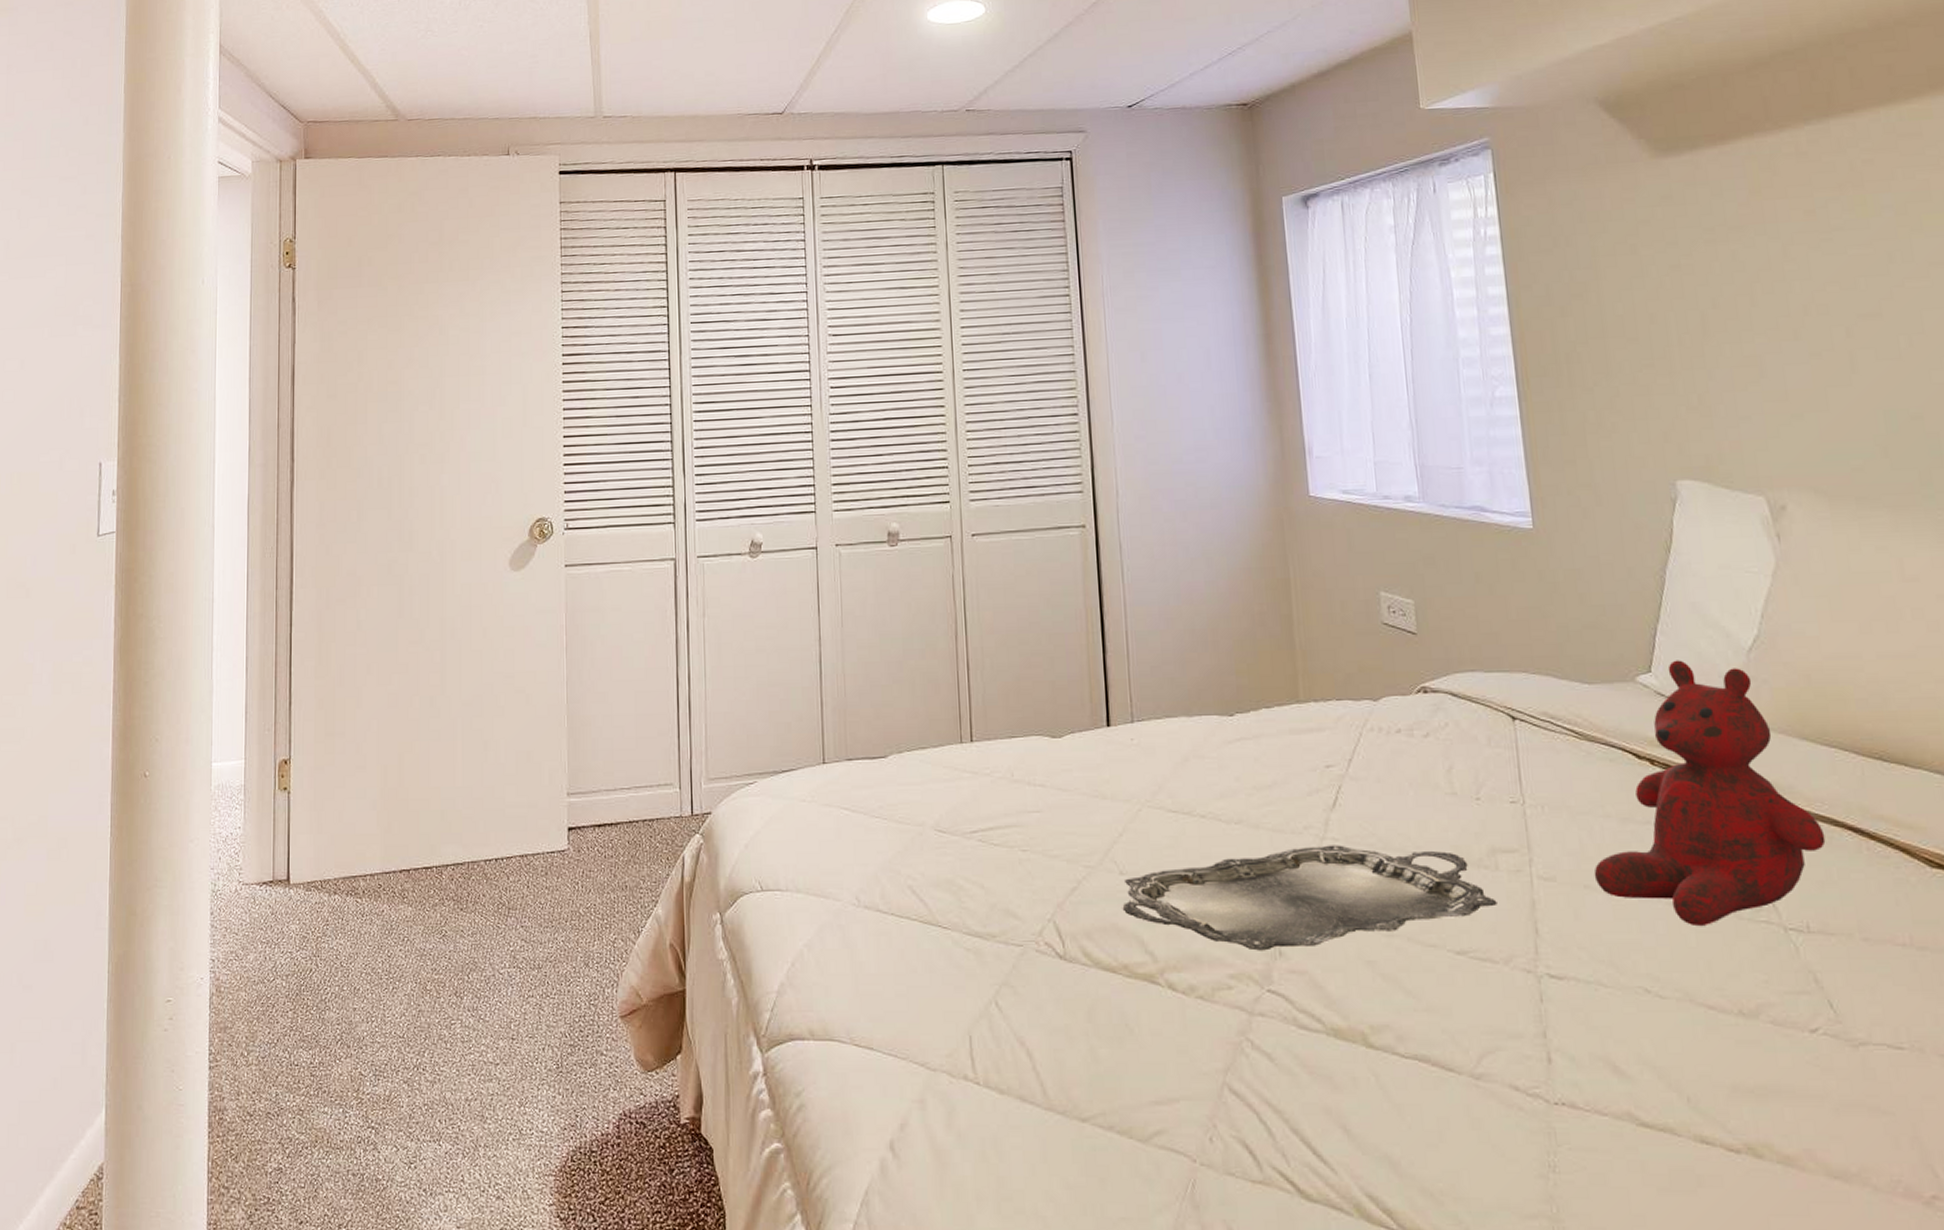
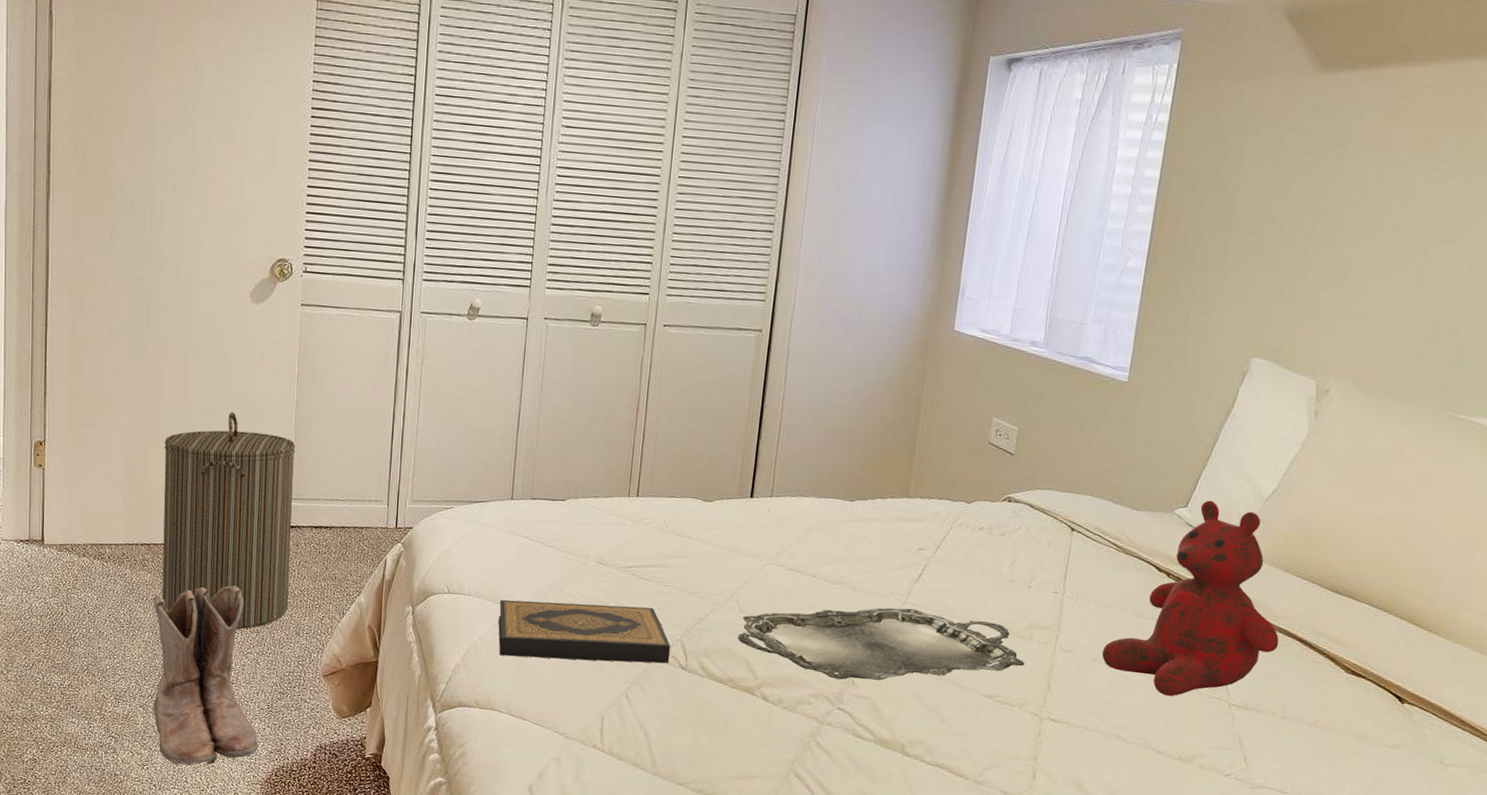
boots: none [414,910,549,1159] -> present [152,585,259,767]
laundry hamper: none [422,698,573,967] -> present [161,412,296,630]
hardback book: none [823,880,1043,966] -> present [498,599,671,664]

